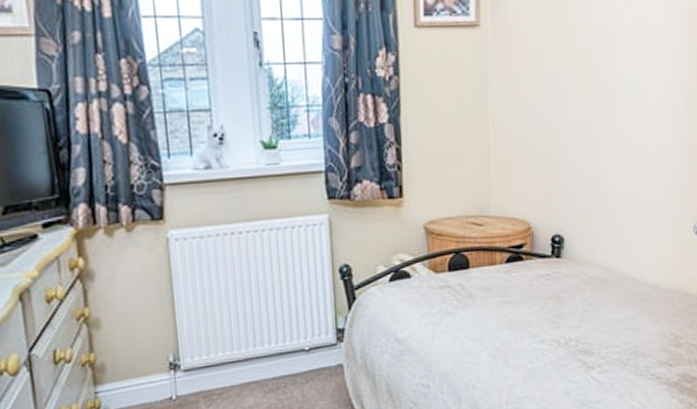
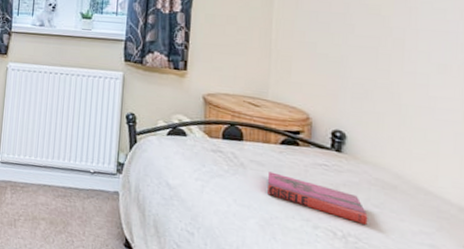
hardback book: none [496,295,585,326] -> present [267,171,368,226]

